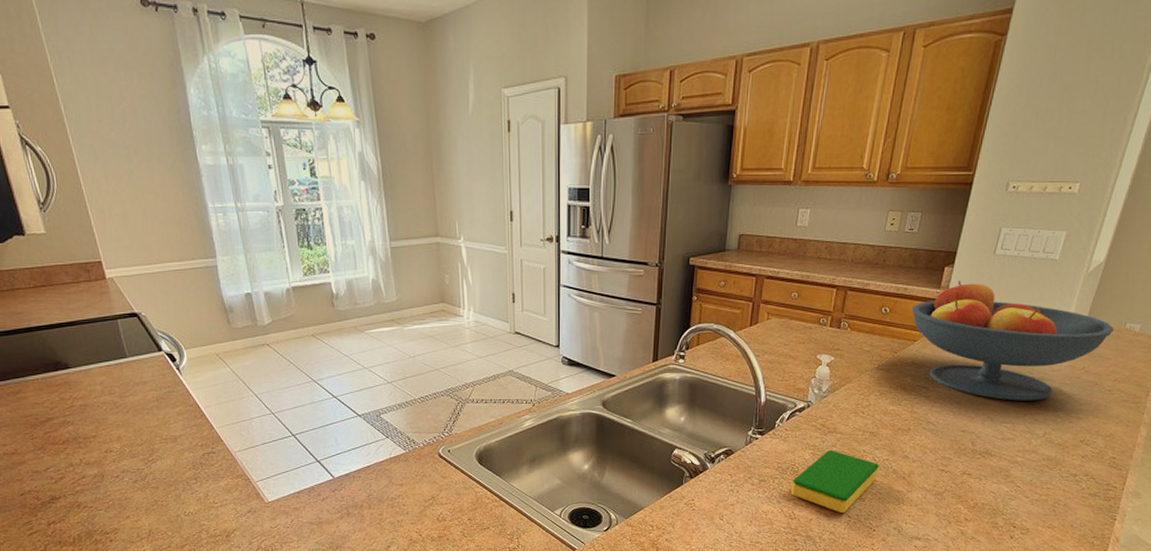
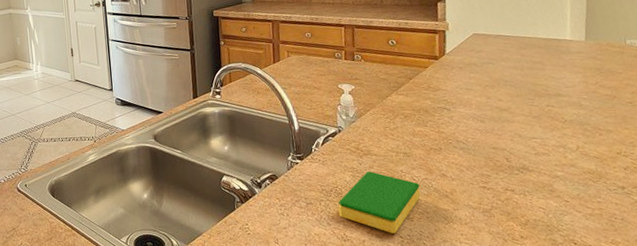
fruit bowl: present [911,281,1114,401] -> none [416,13,616,117]

